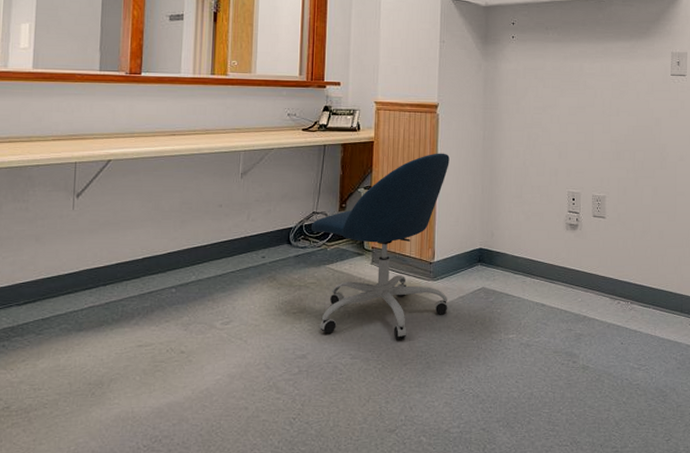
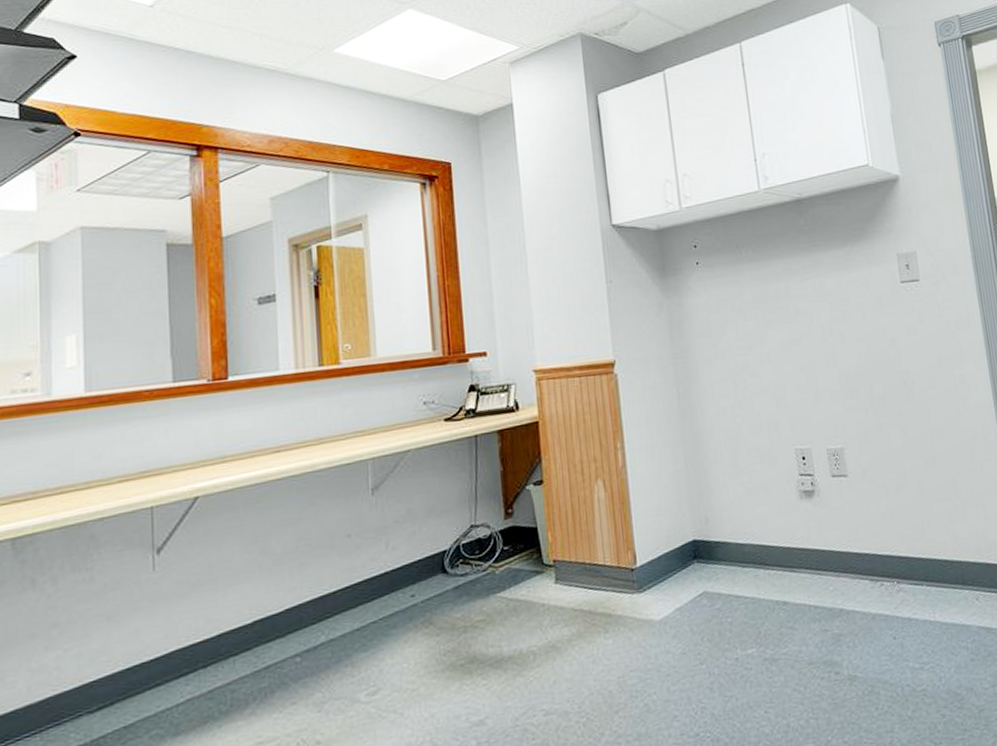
office chair: present [310,153,450,340] -> none [470,423,663,687]

